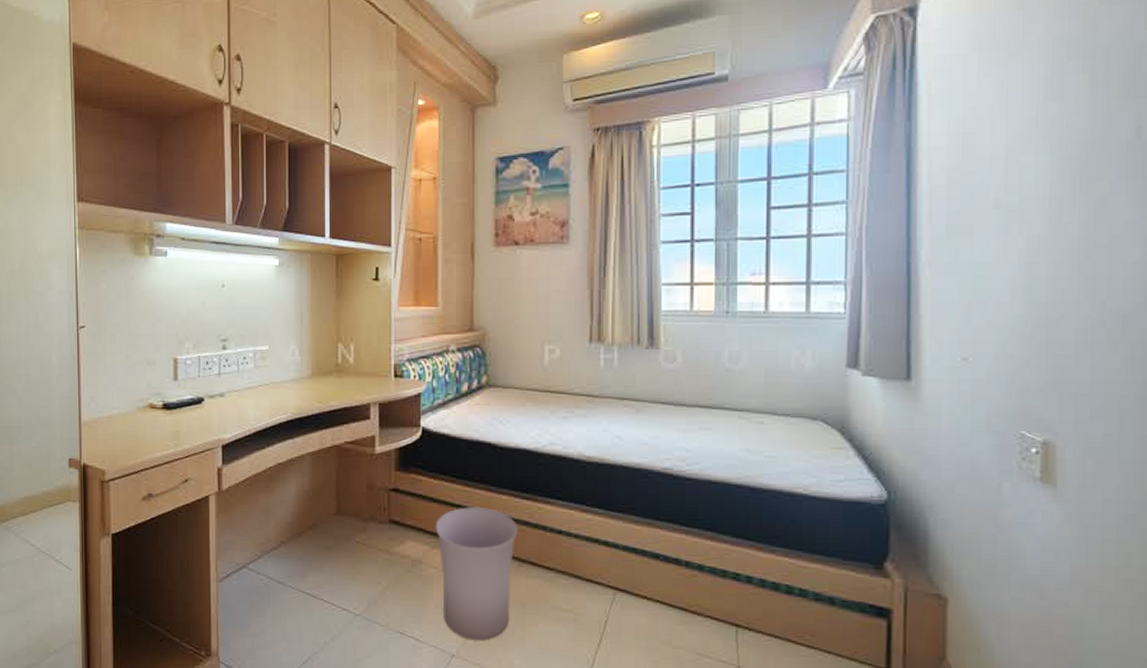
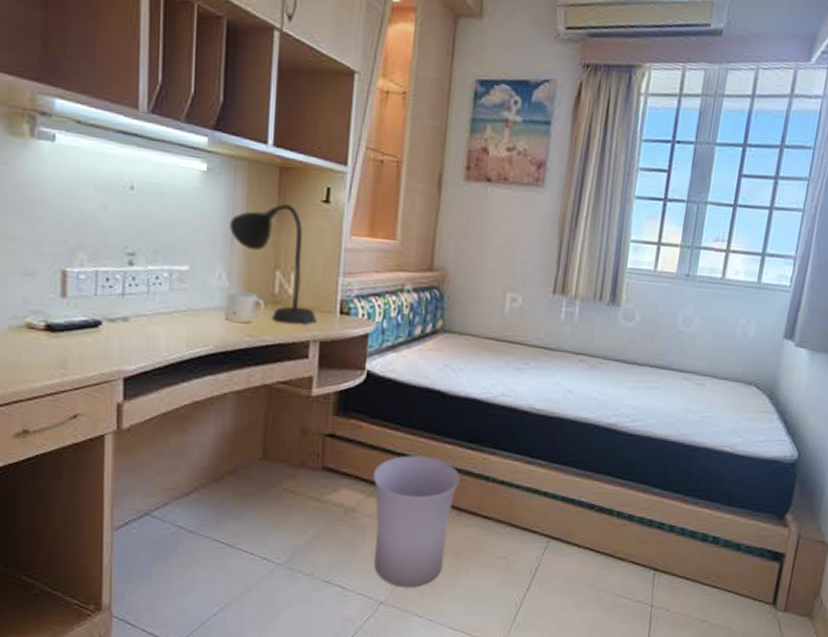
mug: none [298,363,330,392] -> present [224,289,265,324]
desk lamp: none [299,286,376,390] -> present [230,204,318,326]

